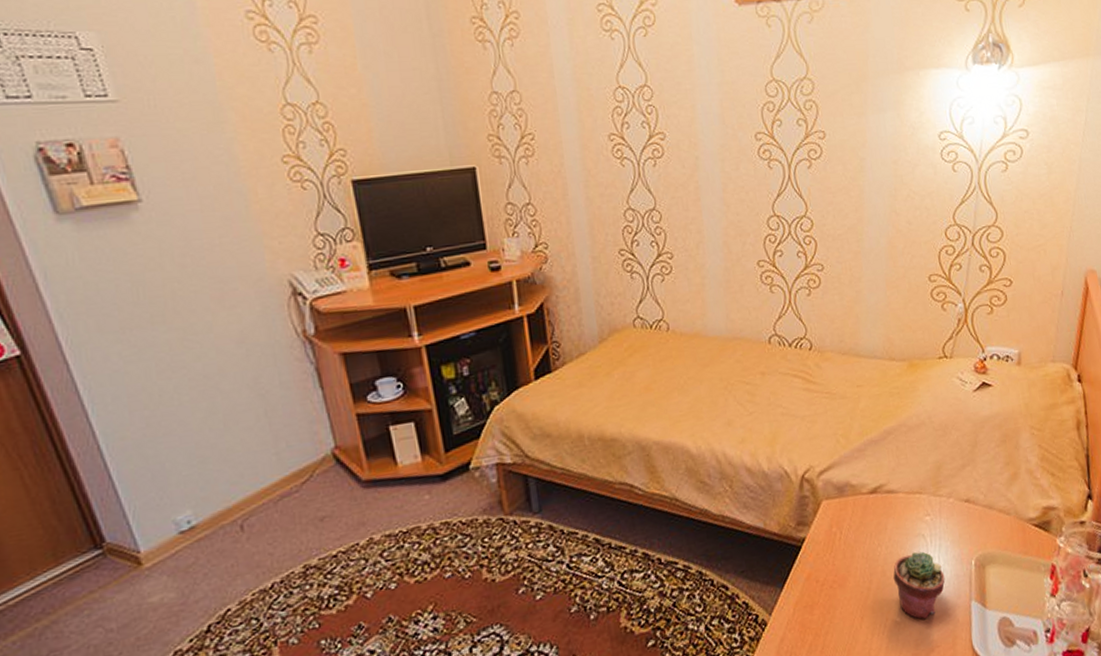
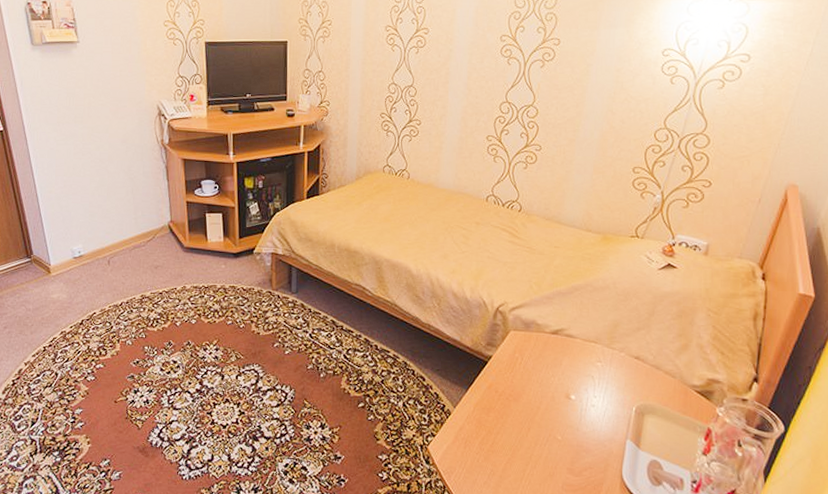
potted succulent: present [892,551,946,620] -> none [560,388,606,444]

